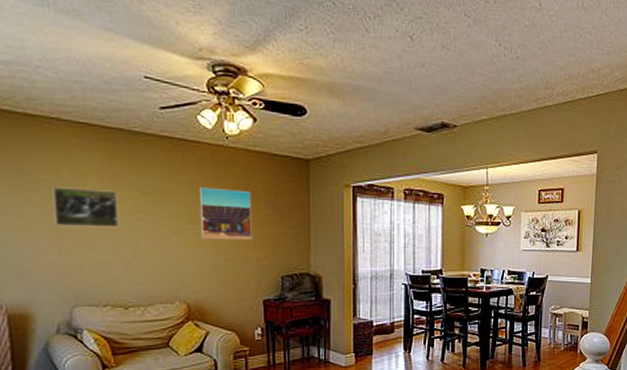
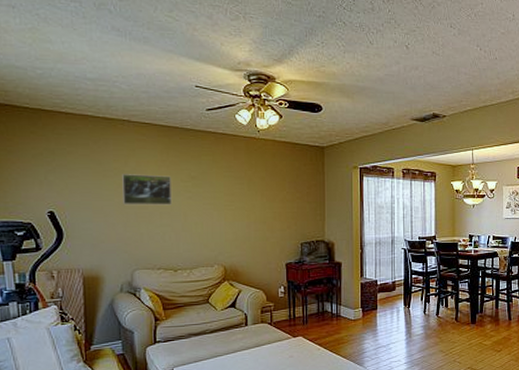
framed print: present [198,187,252,239] -> none [235,171,278,213]

